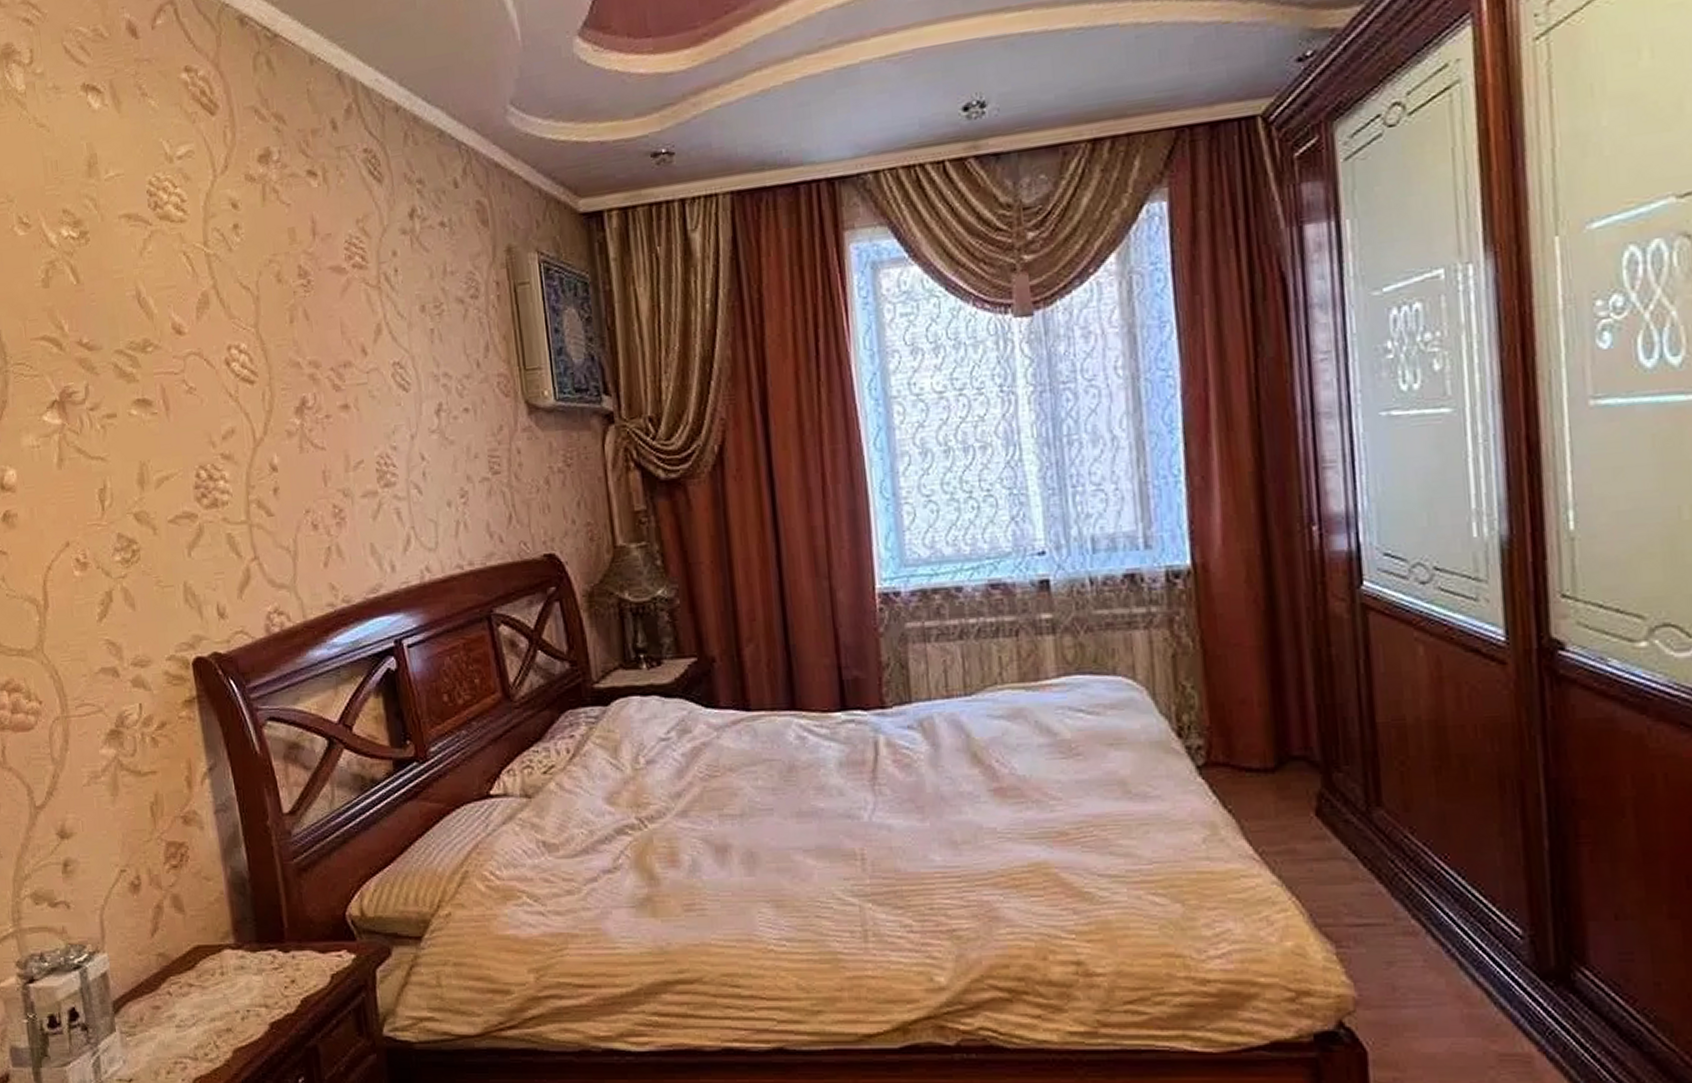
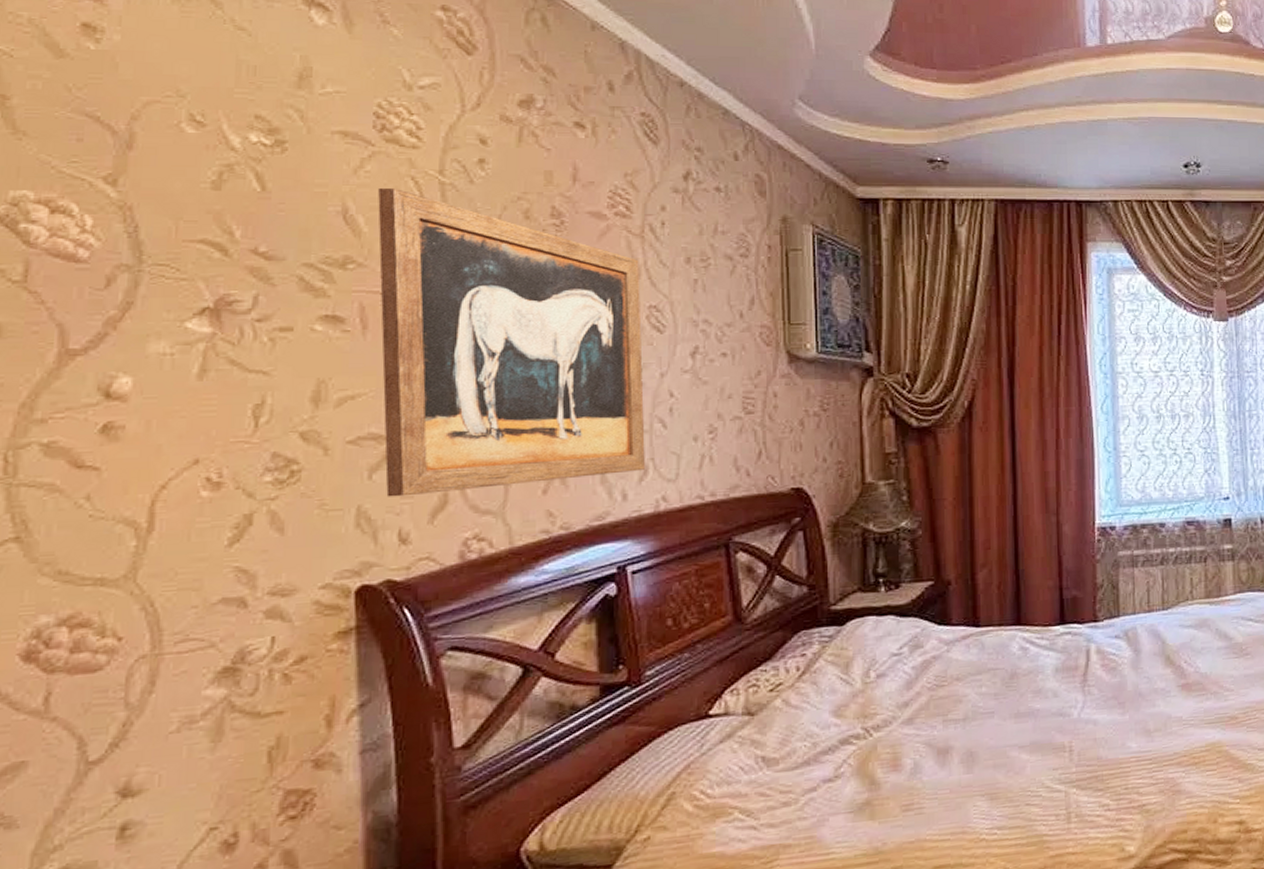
wall art: none [160,265,407,573] -> present [378,187,645,497]

